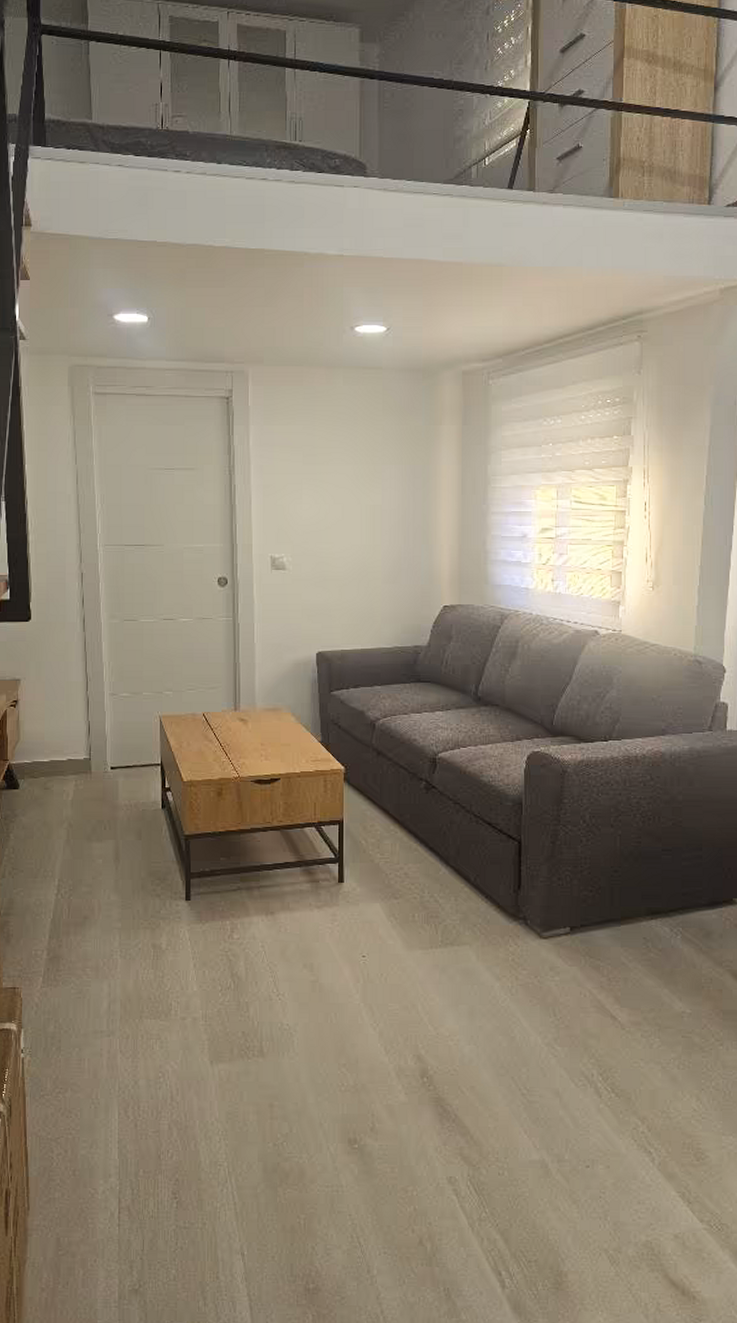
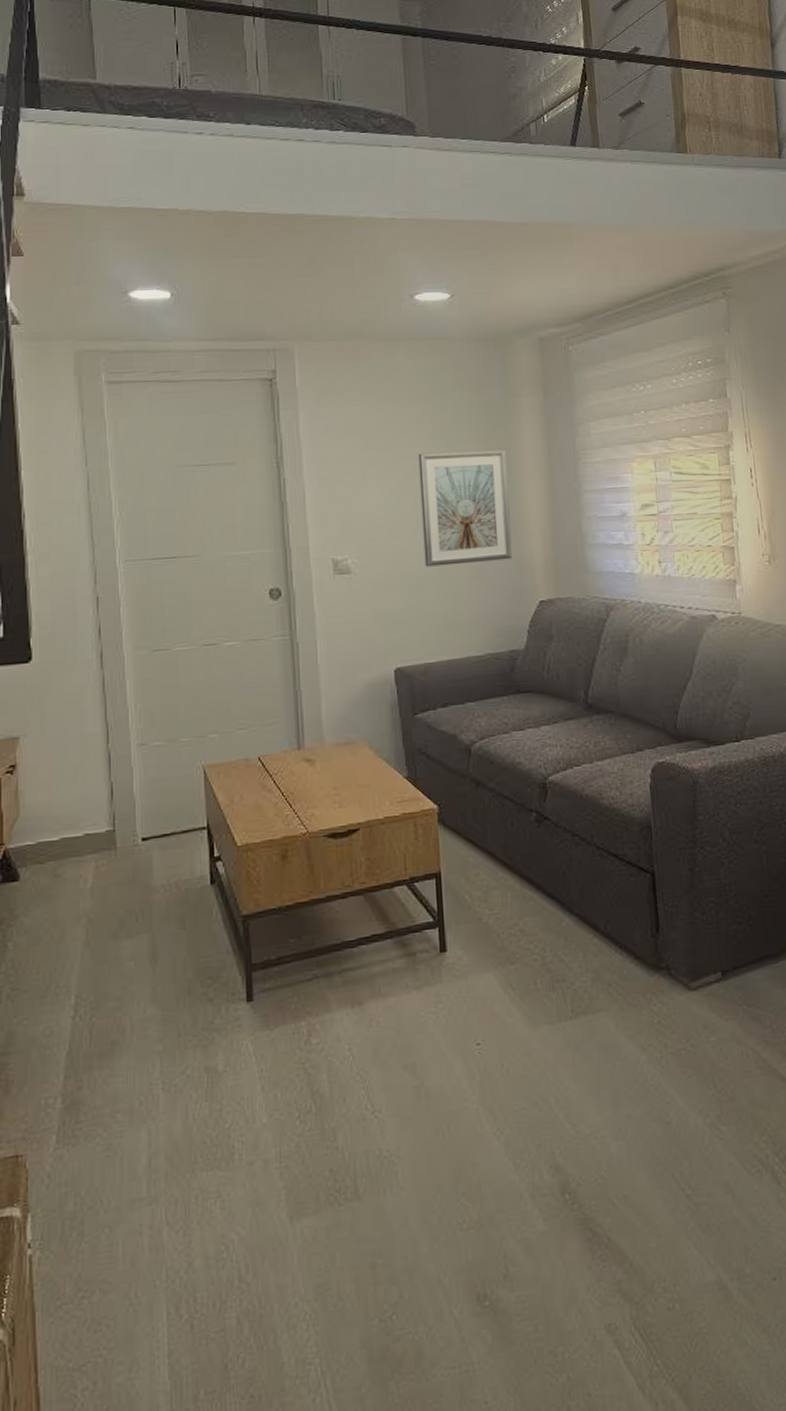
picture frame: none [348,470,425,569] -> present [418,450,513,567]

